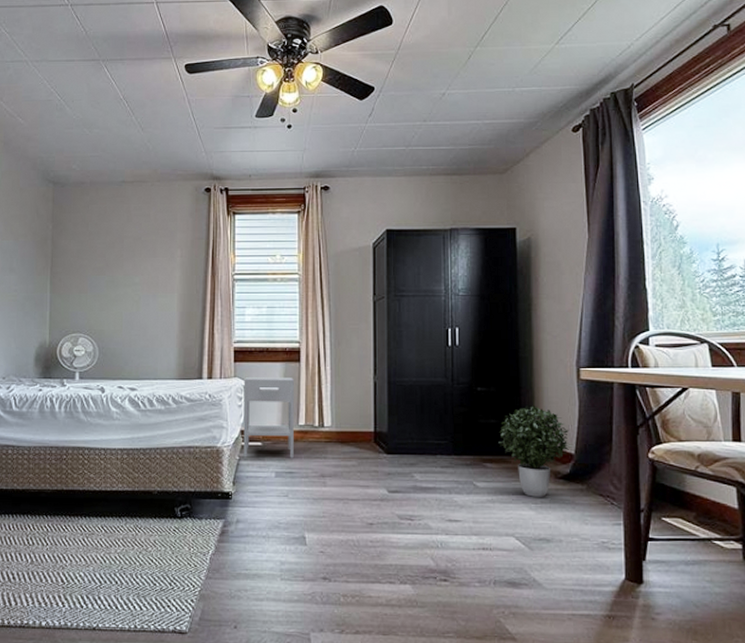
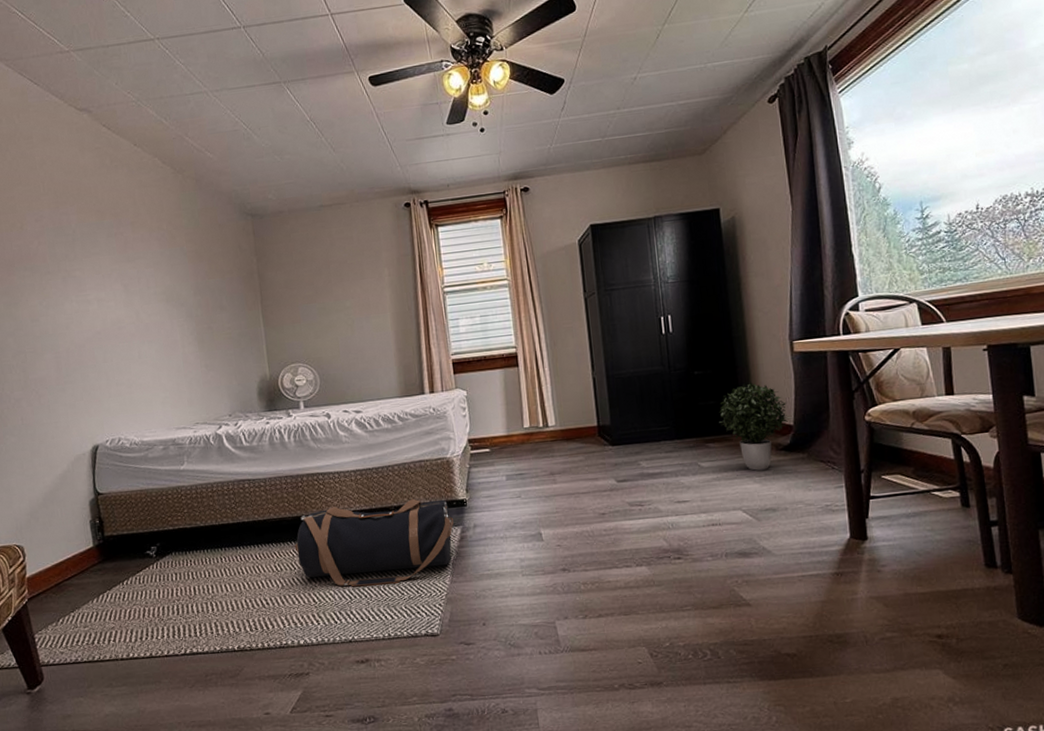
duffel bag: none [50,484,216,572] -> present [294,499,454,587]
nightstand: present [243,376,294,458] -> none [465,383,522,465]

